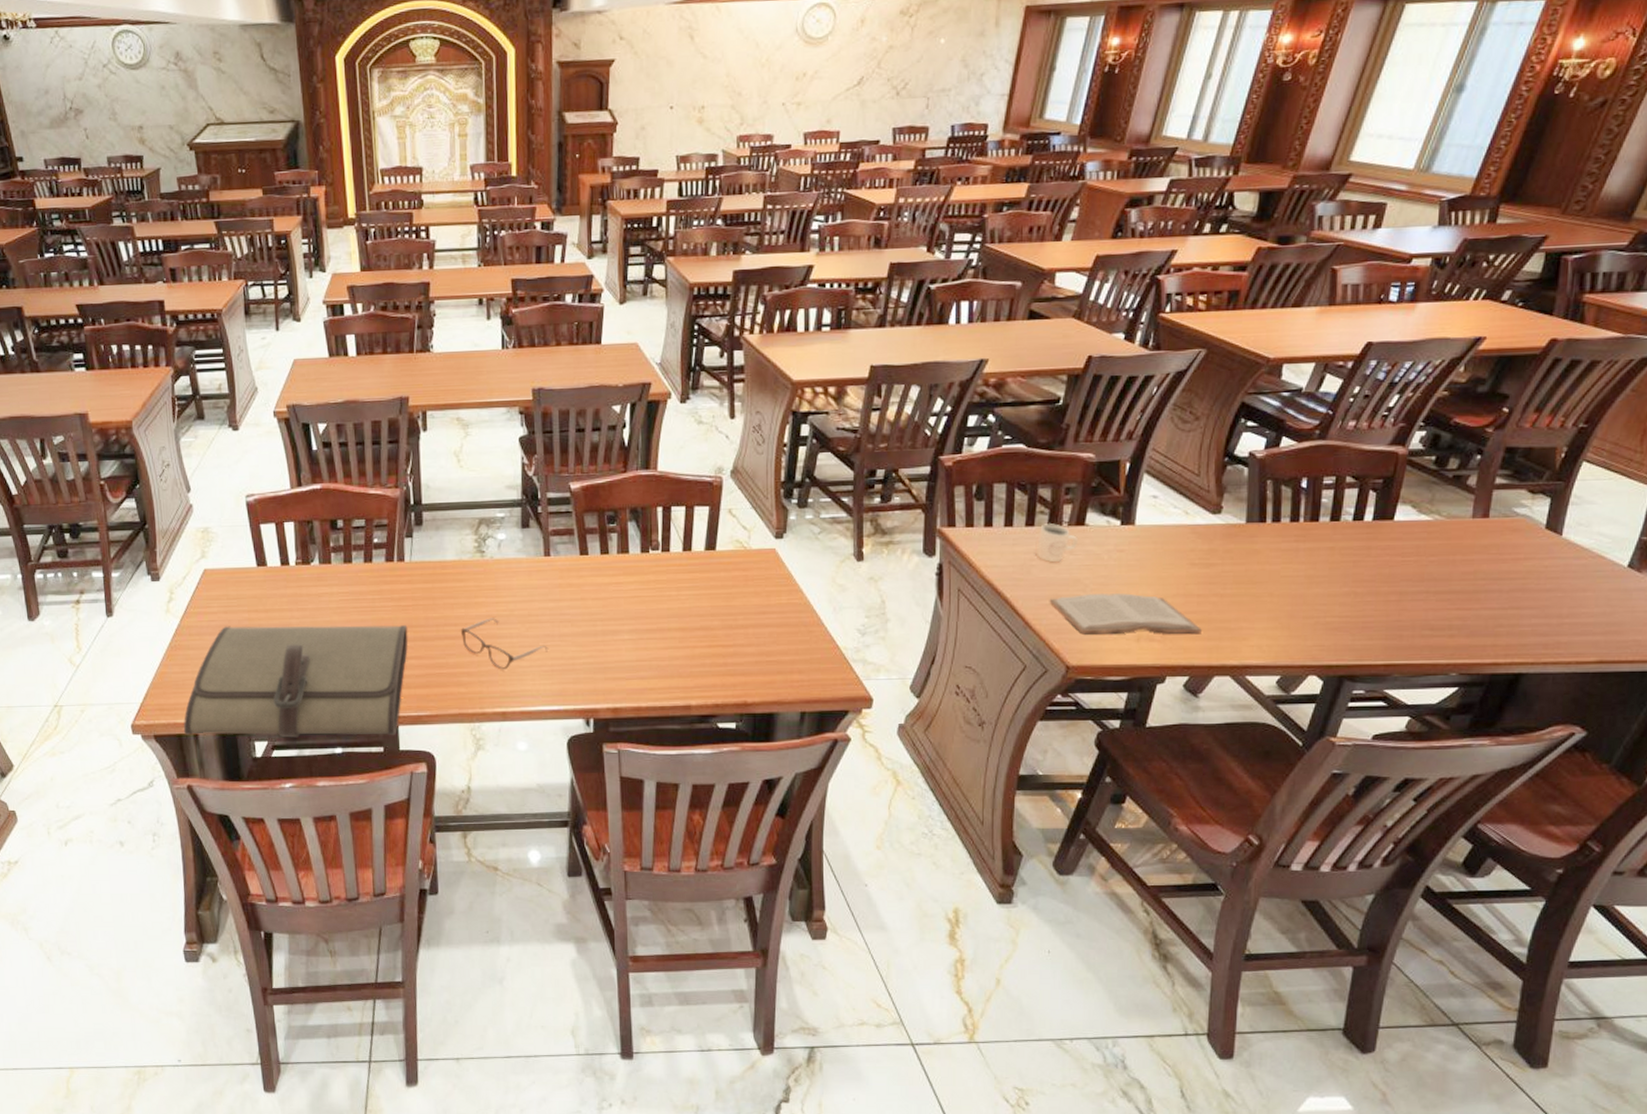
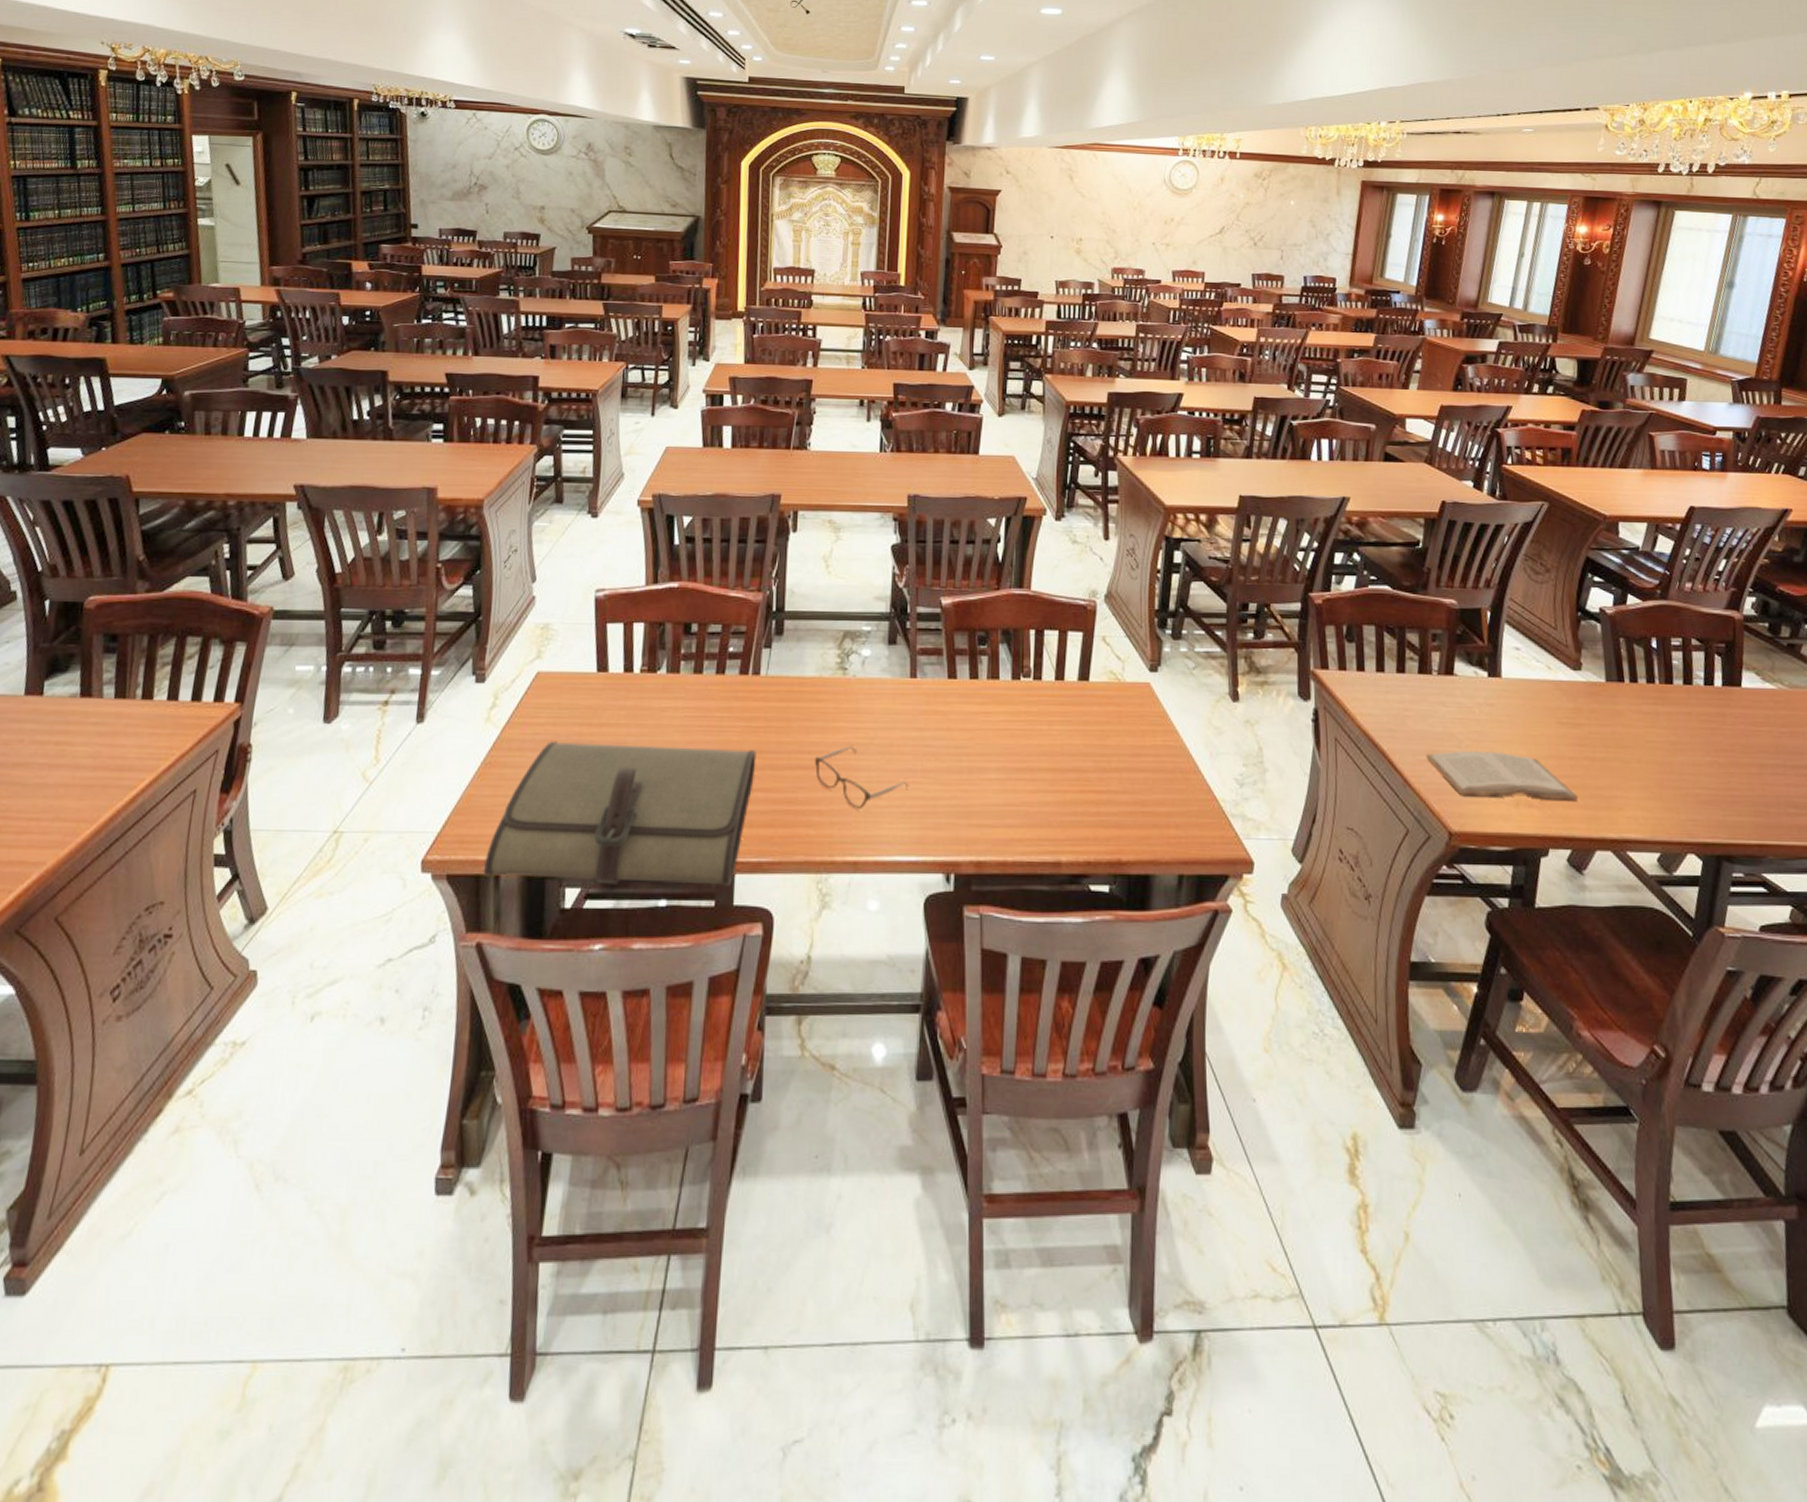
mug: present [1035,523,1079,562] -> none [1408,671,1450,713]

